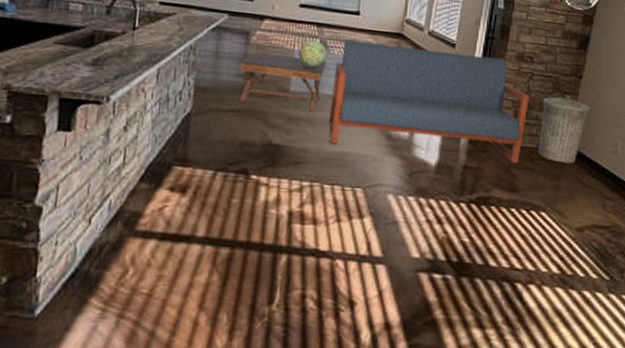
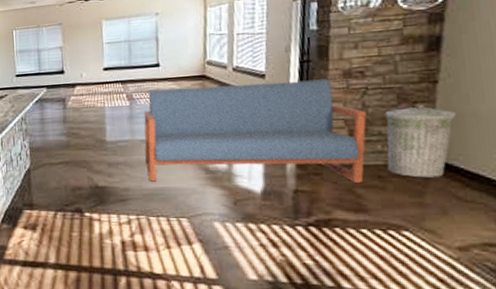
coffee table: present [238,52,327,112] -> none [61,111,135,157]
decorative globe: present [299,39,326,68] -> none [109,95,134,120]

